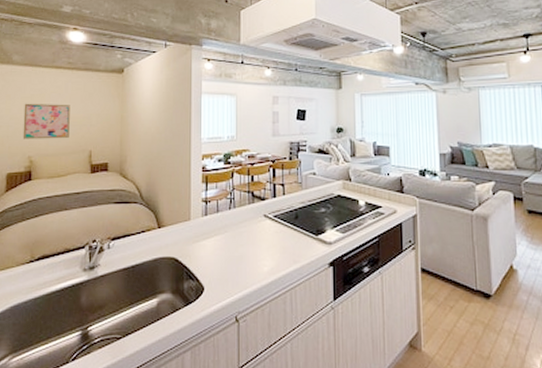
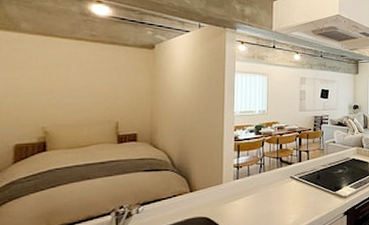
wall art: present [22,103,70,139] -> none [35,73,94,110]

